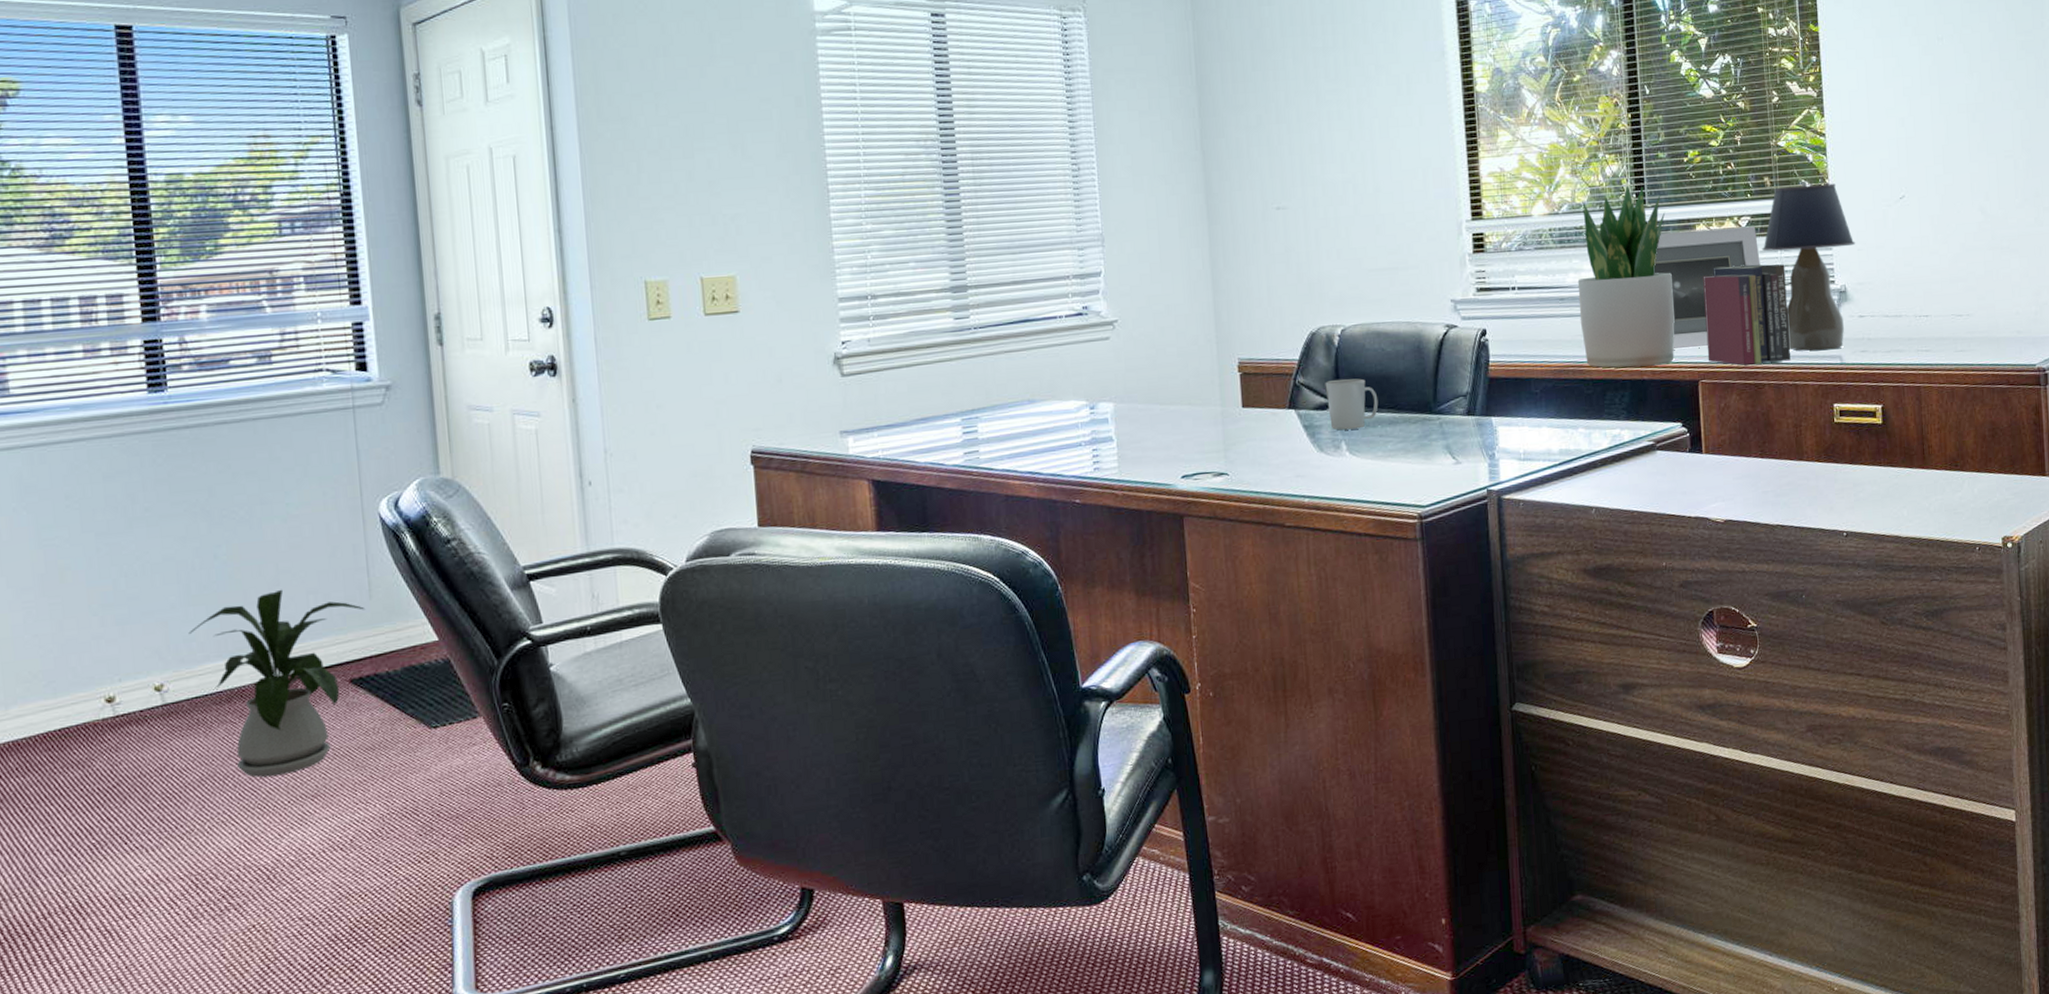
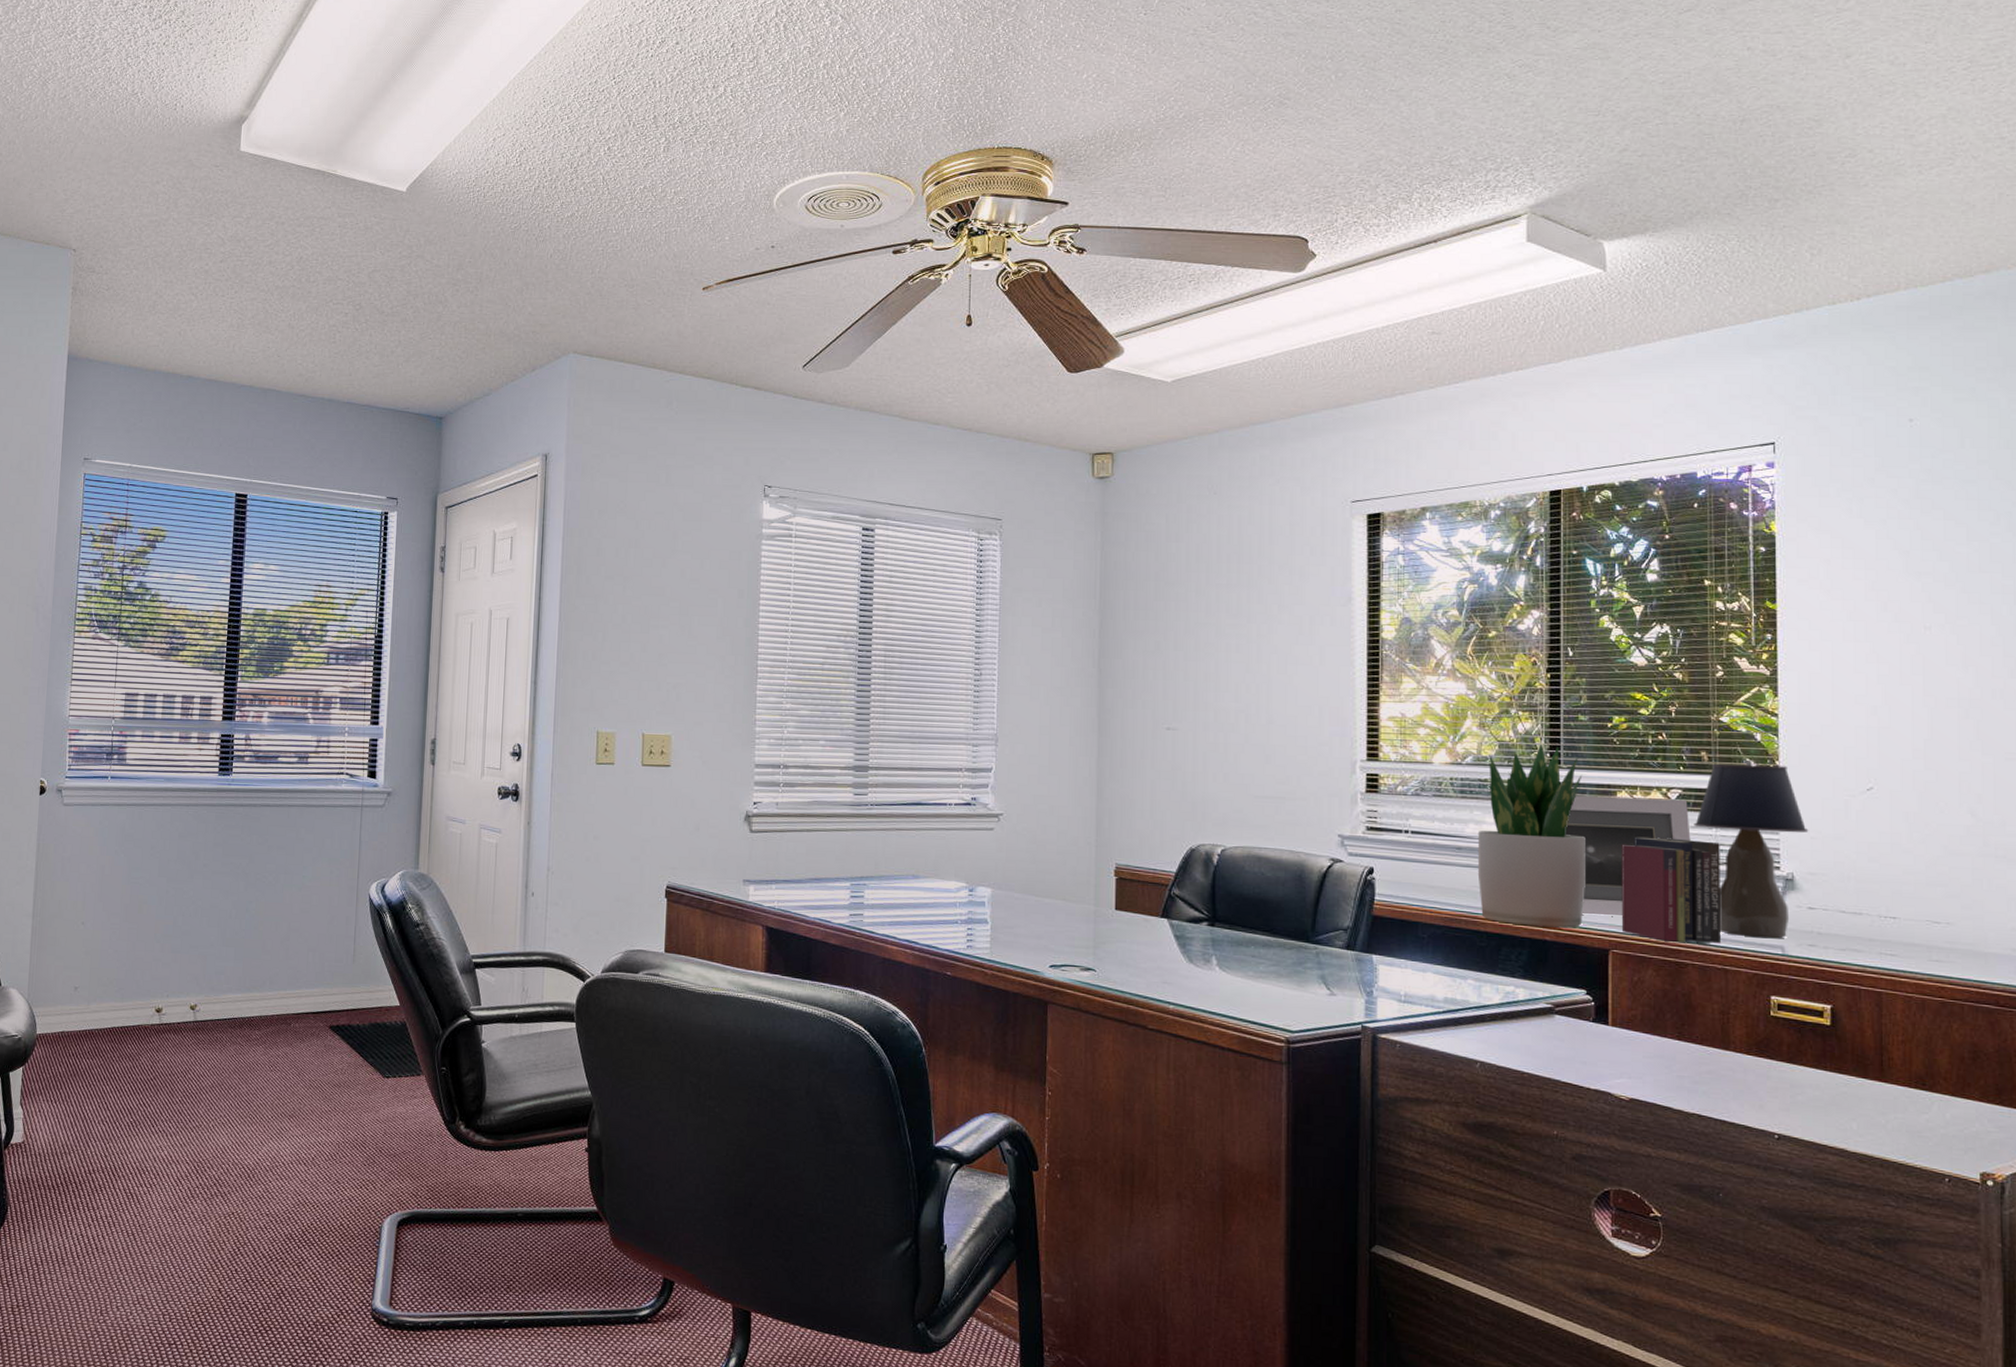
house plant: present [188,589,366,777] -> none [220,944,349,1094]
mug: present [1325,378,1379,431] -> none [1200,896,1254,947]

